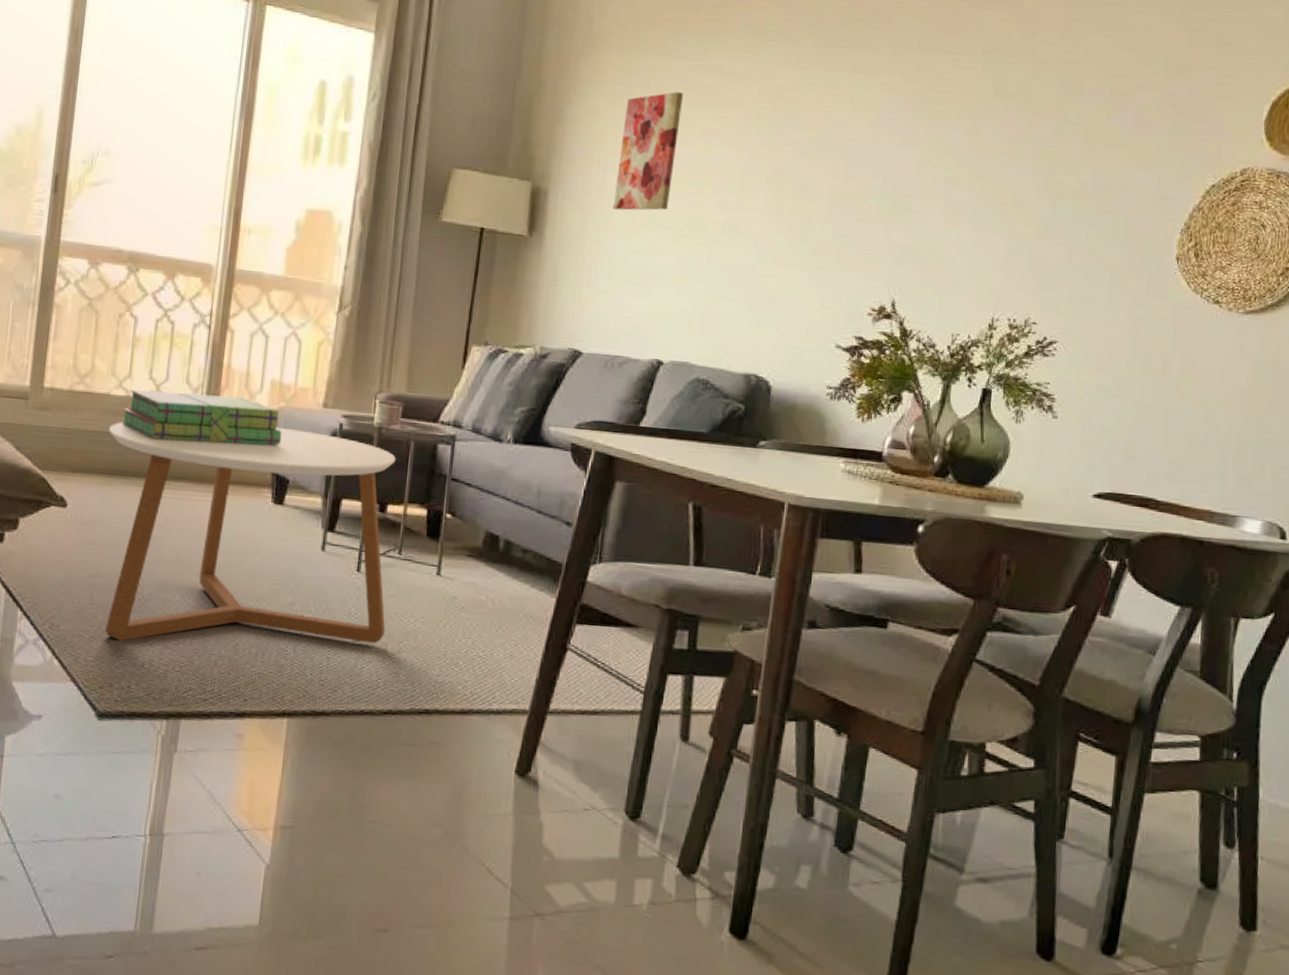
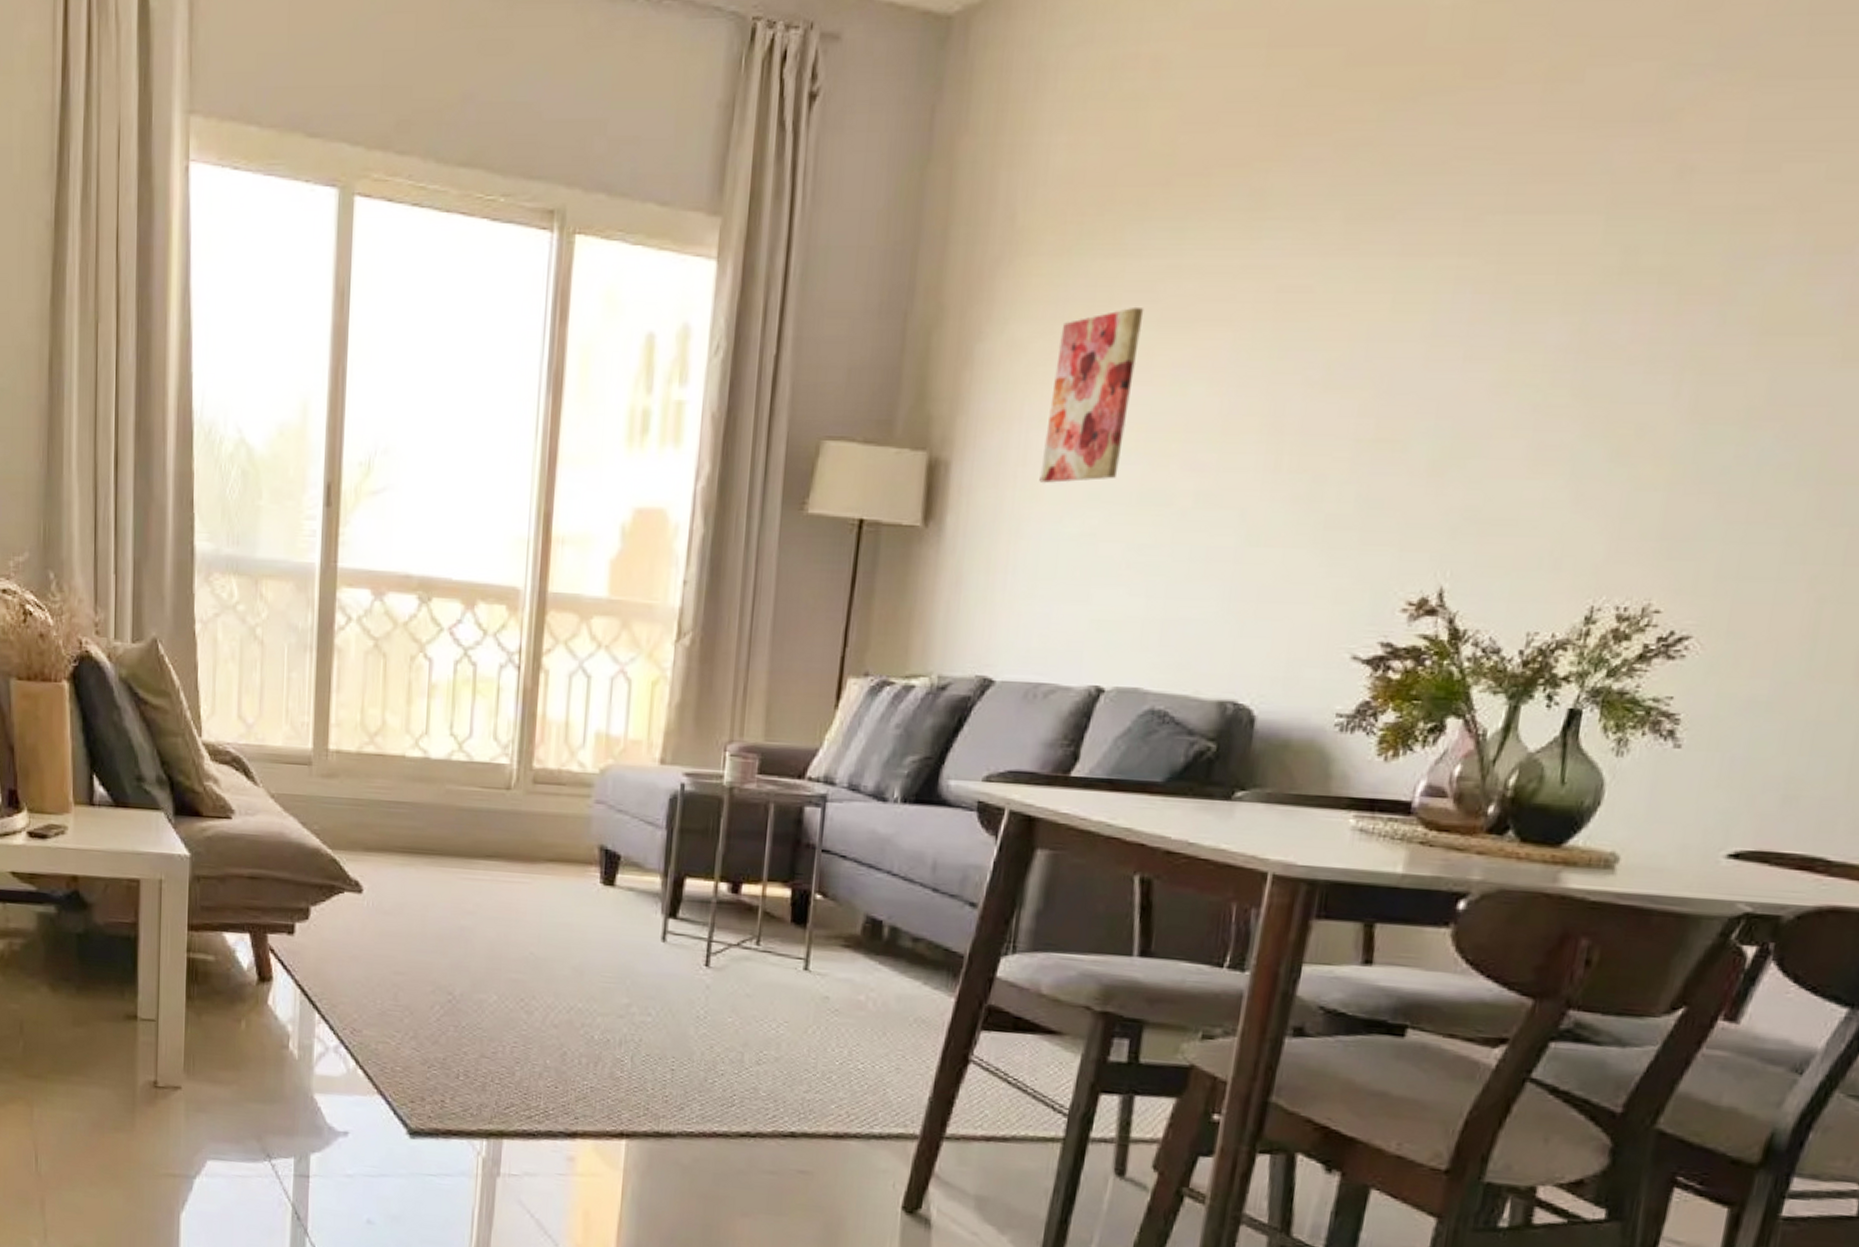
coffee table: present [105,422,396,644] -> none [406,789,752,1054]
stack of books: present [121,389,282,446] -> none [420,749,611,813]

